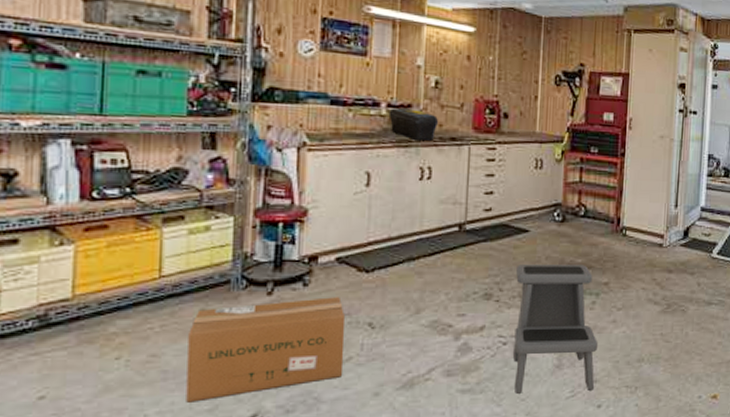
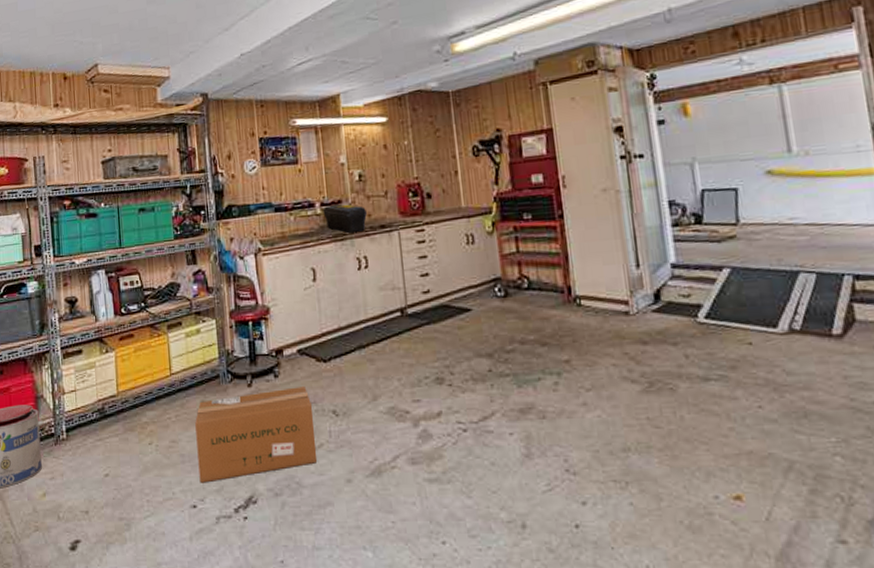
step stool: present [513,264,599,394] -> none [464,342,575,485]

